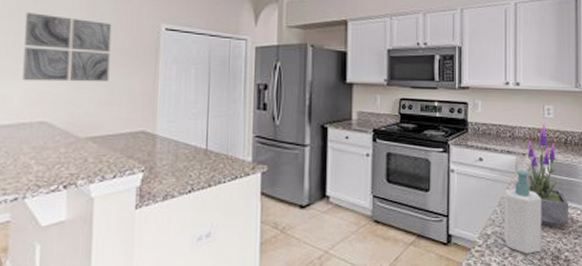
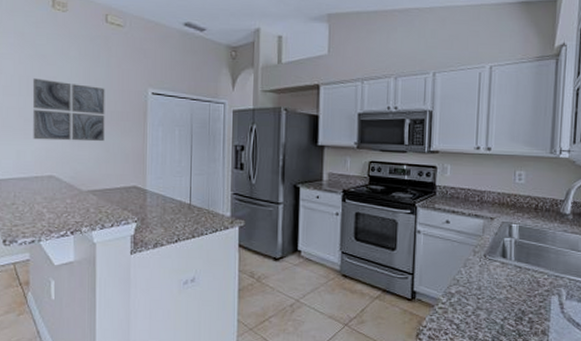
soap bottle: present [504,170,542,254] -> none [468,234,508,314]
potted plant: present [526,122,569,228] -> none [493,188,536,291]

